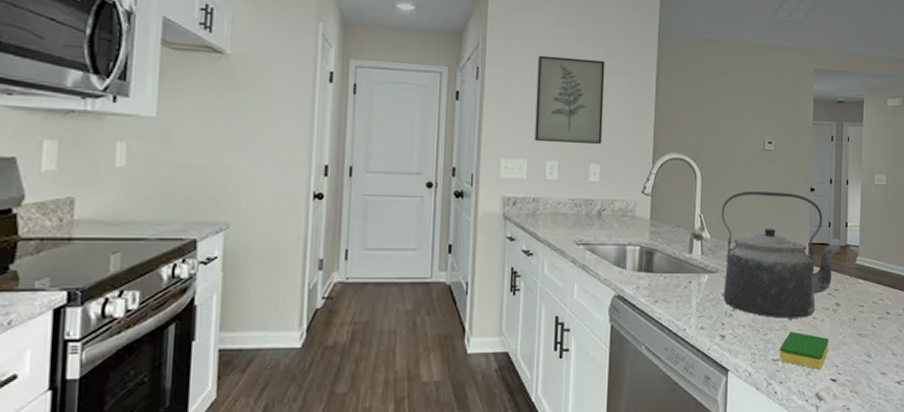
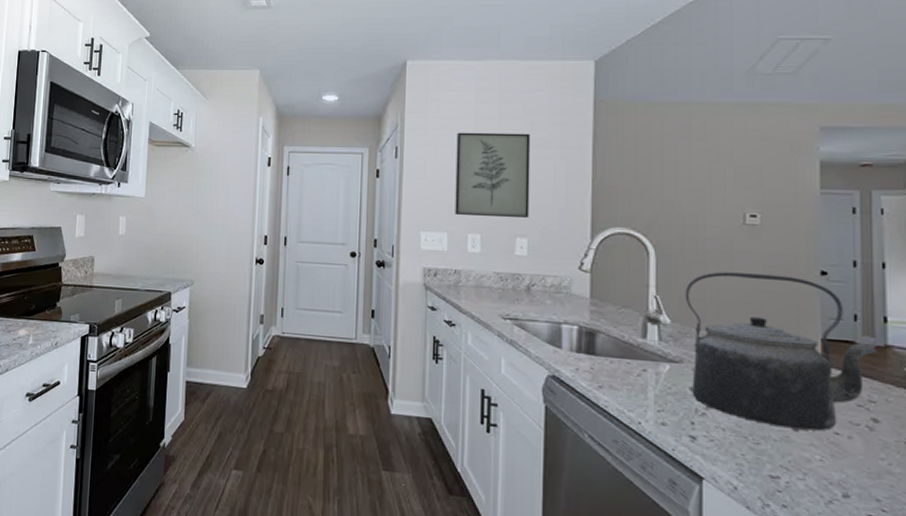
dish sponge: present [779,331,829,370] -> none [779,445,863,501]

